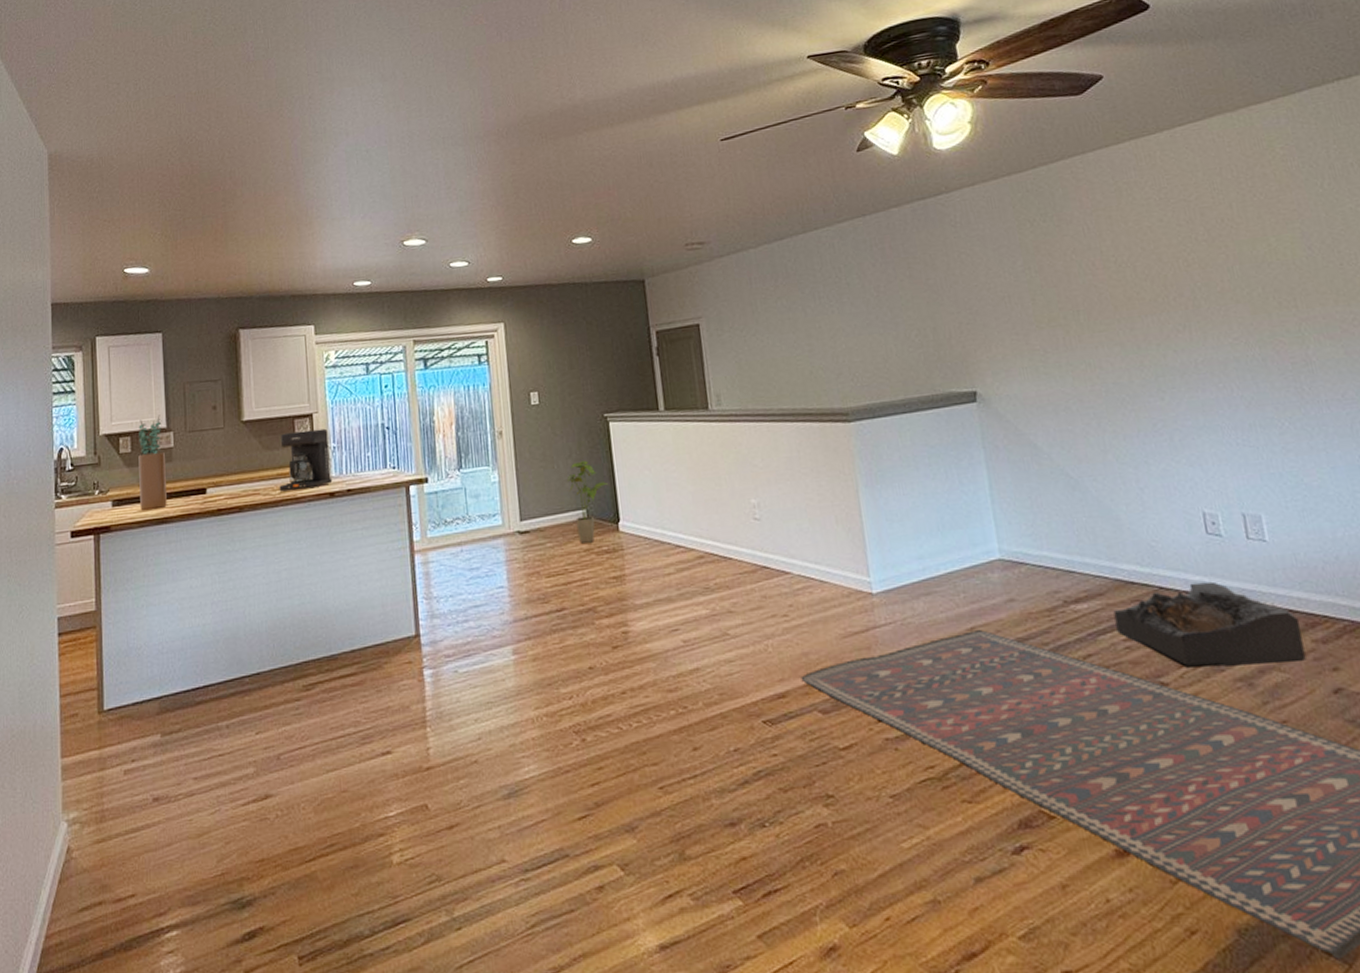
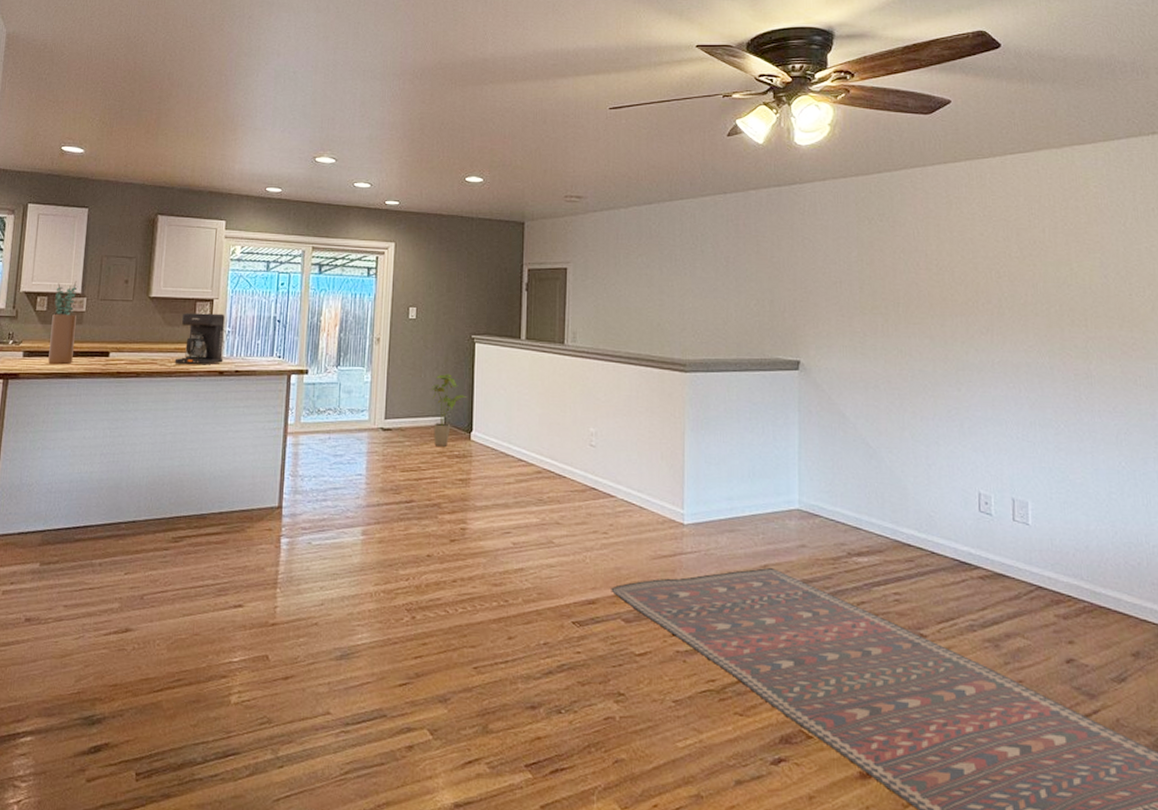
pet bed: present [1113,581,1307,669] -> none [889,552,1048,631]

